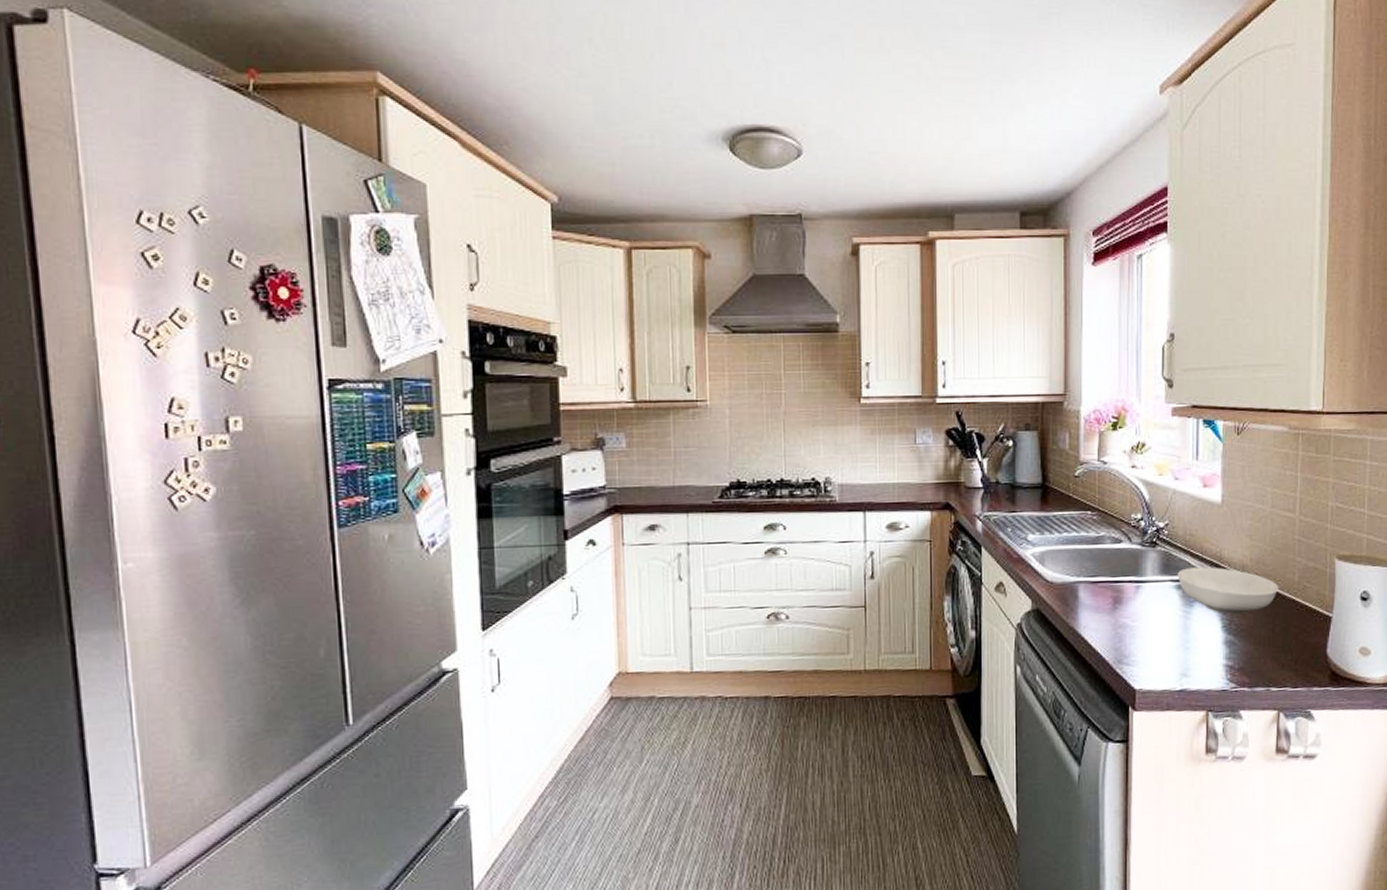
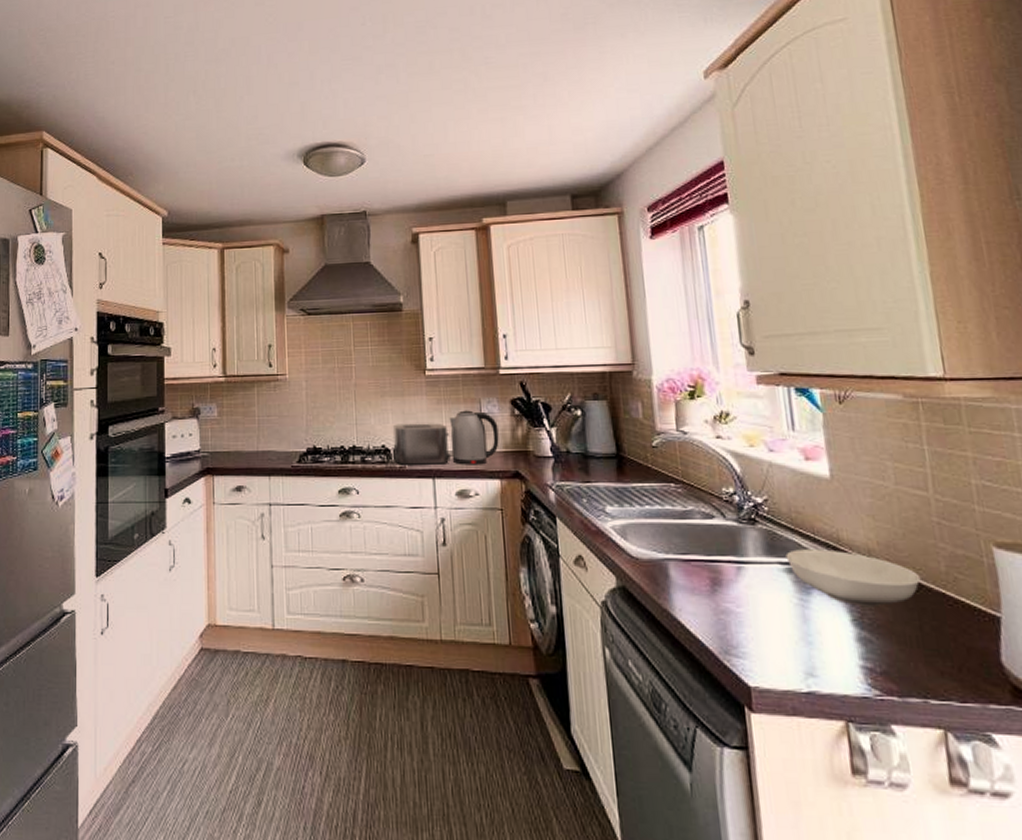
toaster: none [823,454,884,499] -> present [392,423,452,465]
kettle: none [883,441,932,498] -> present [449,410,499,465]

